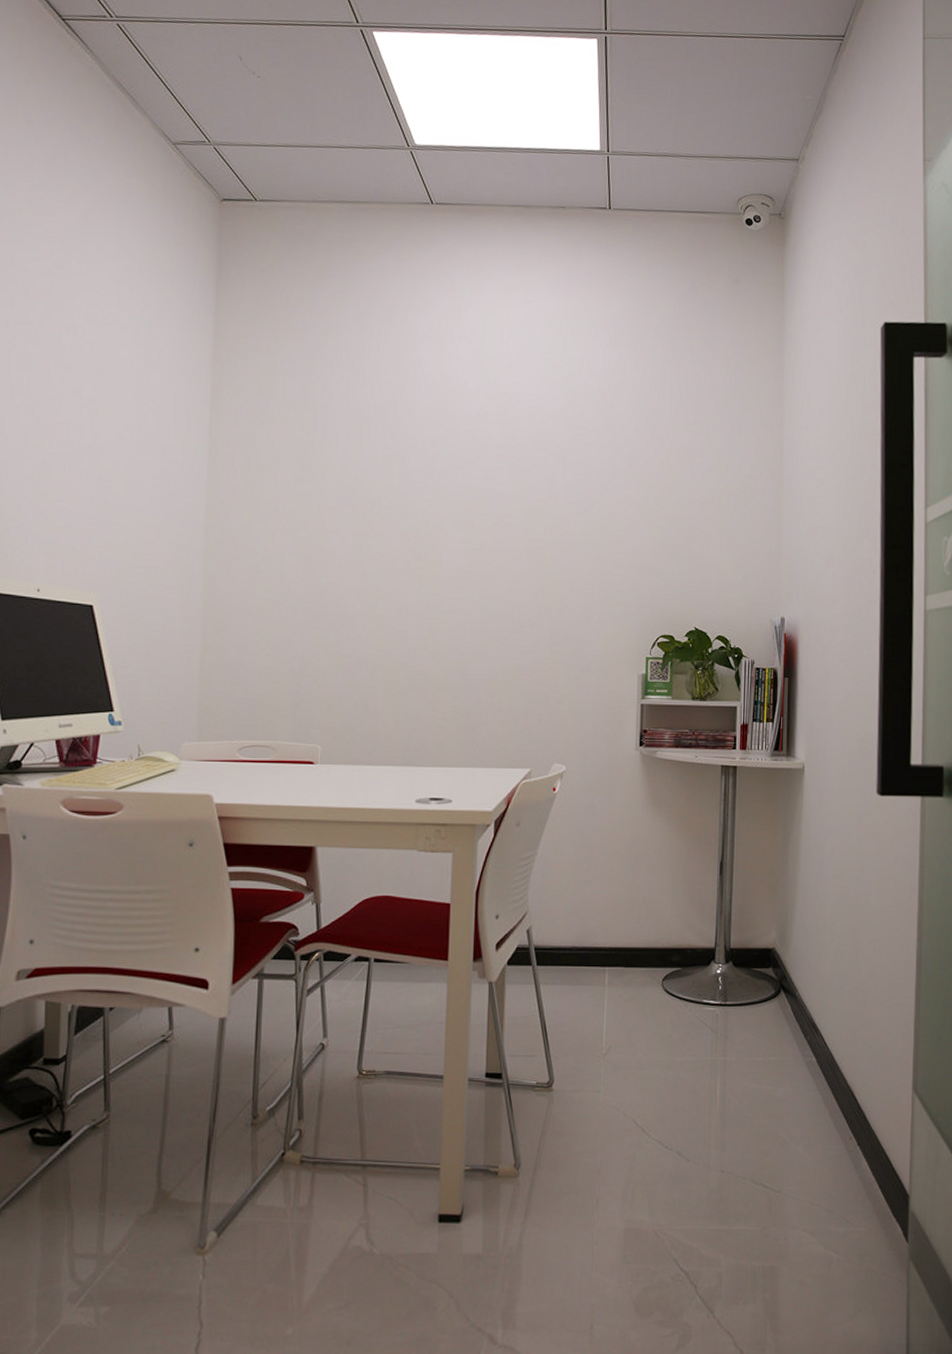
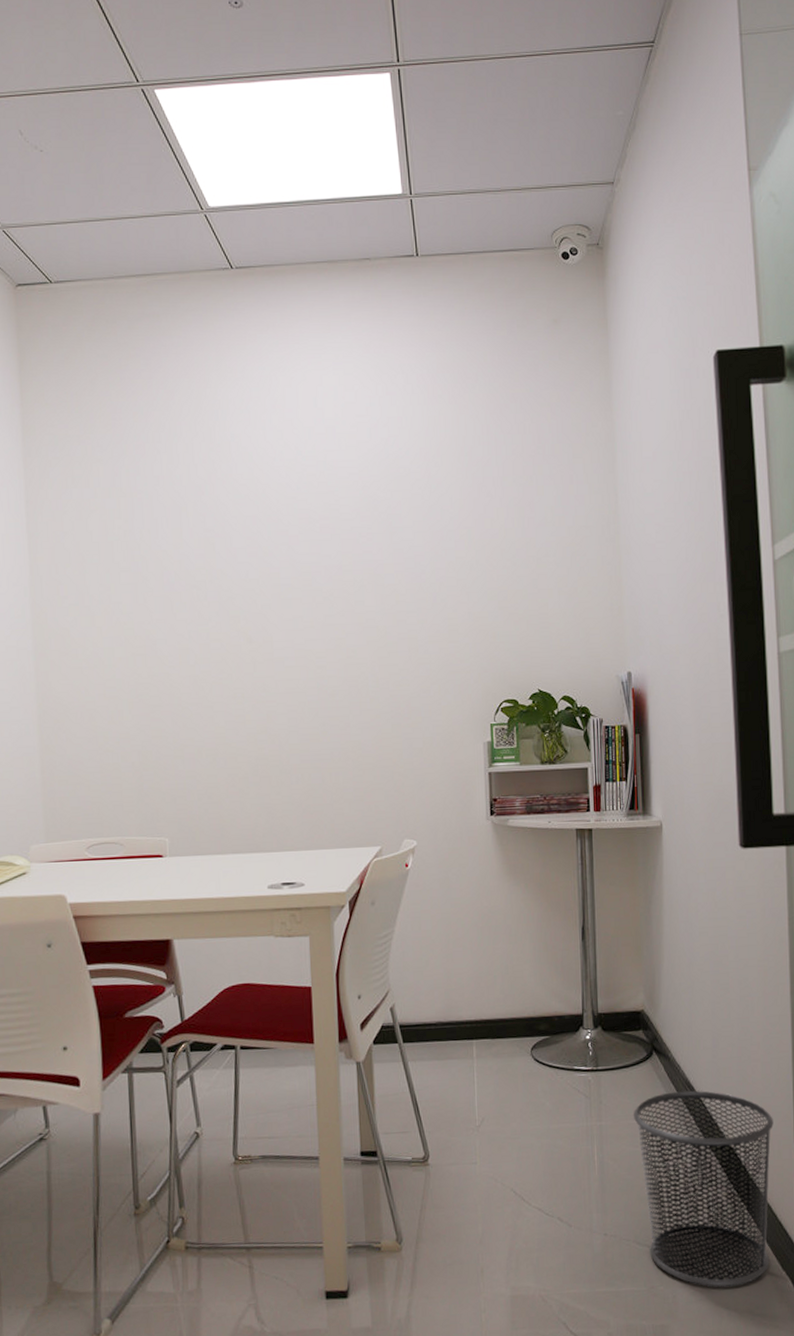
waste bin: none [757,1031,893,1231] -> present [633,1090,774,1287]

